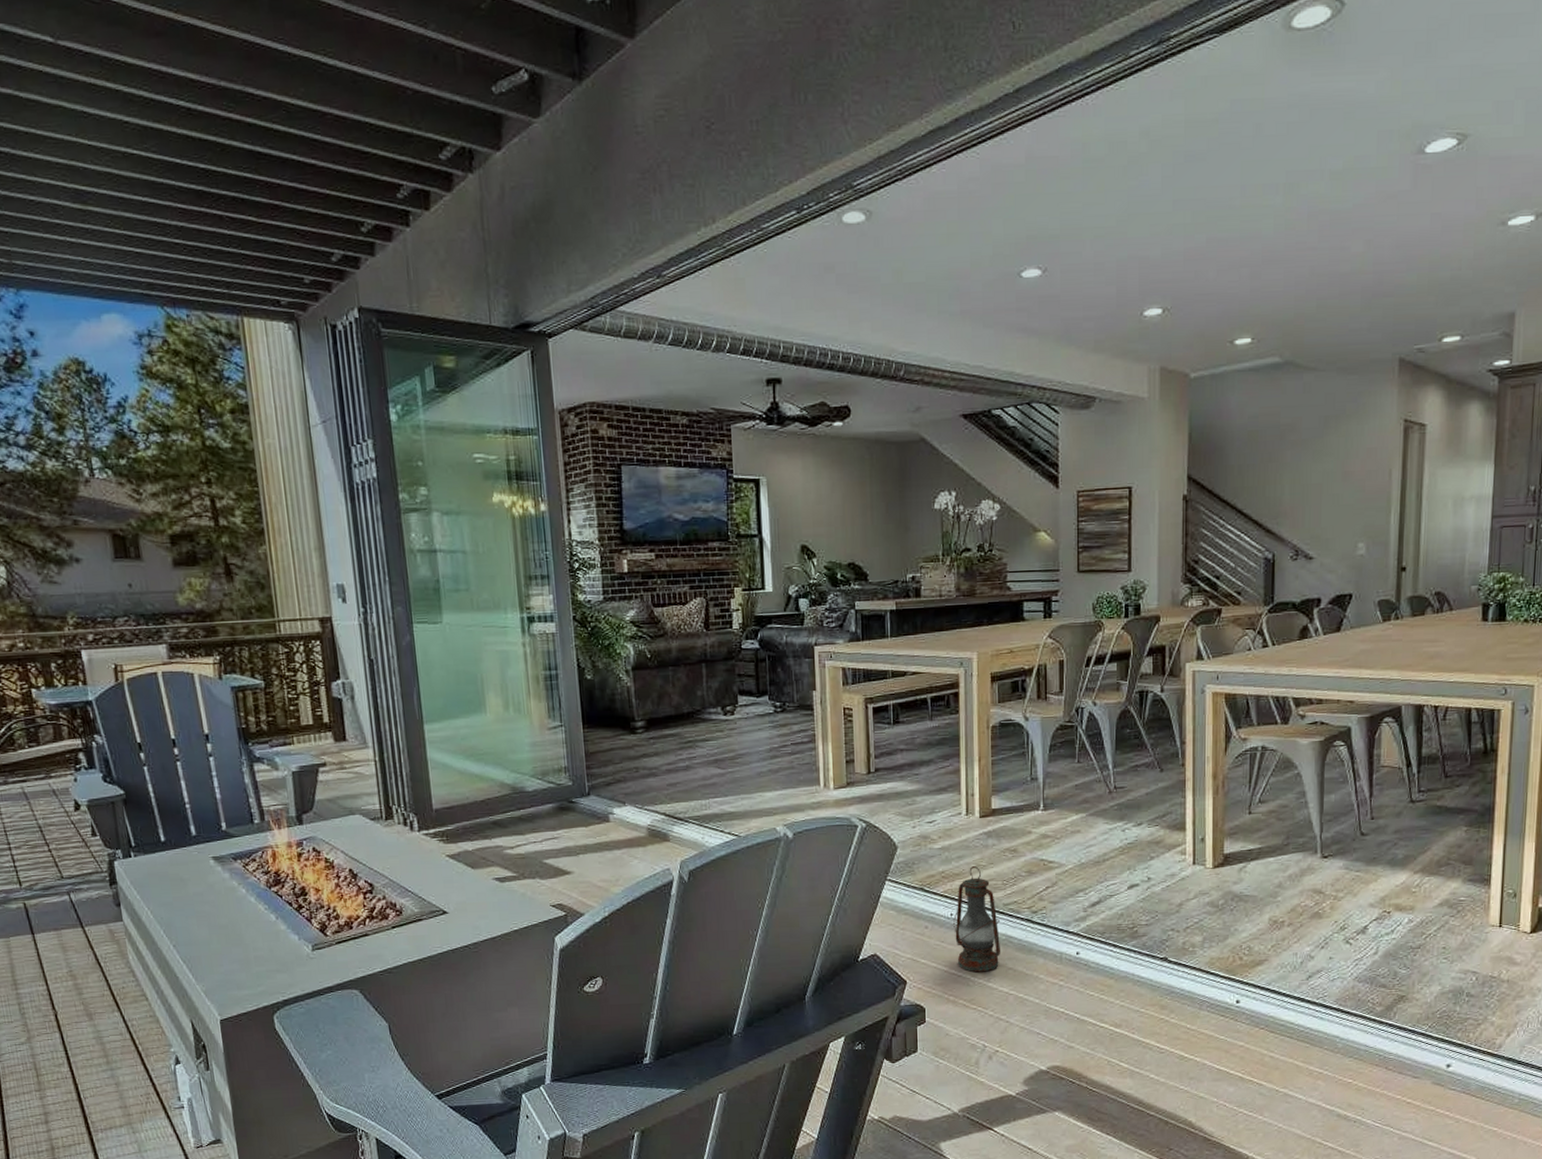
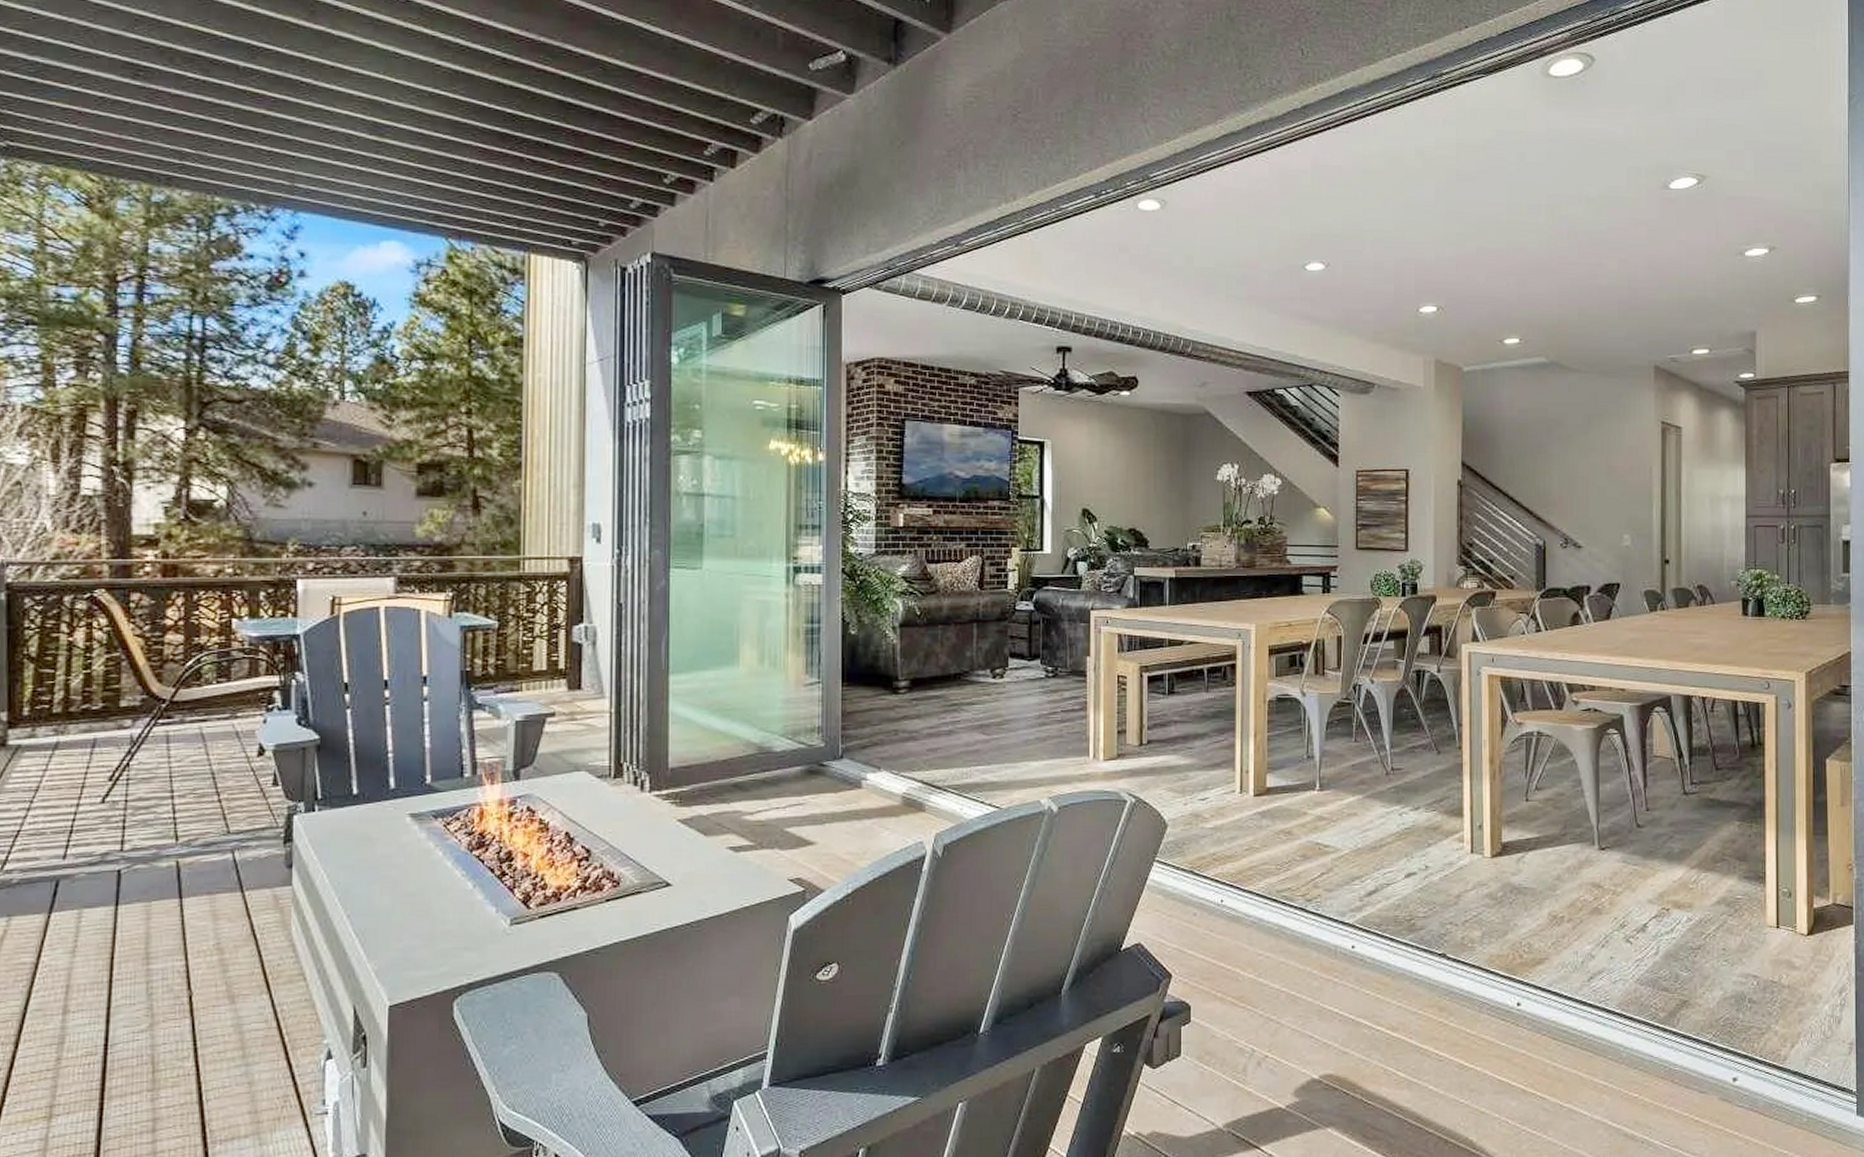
lantern: present [953,866,1001,973] -> none [1224,849,1273,966]

